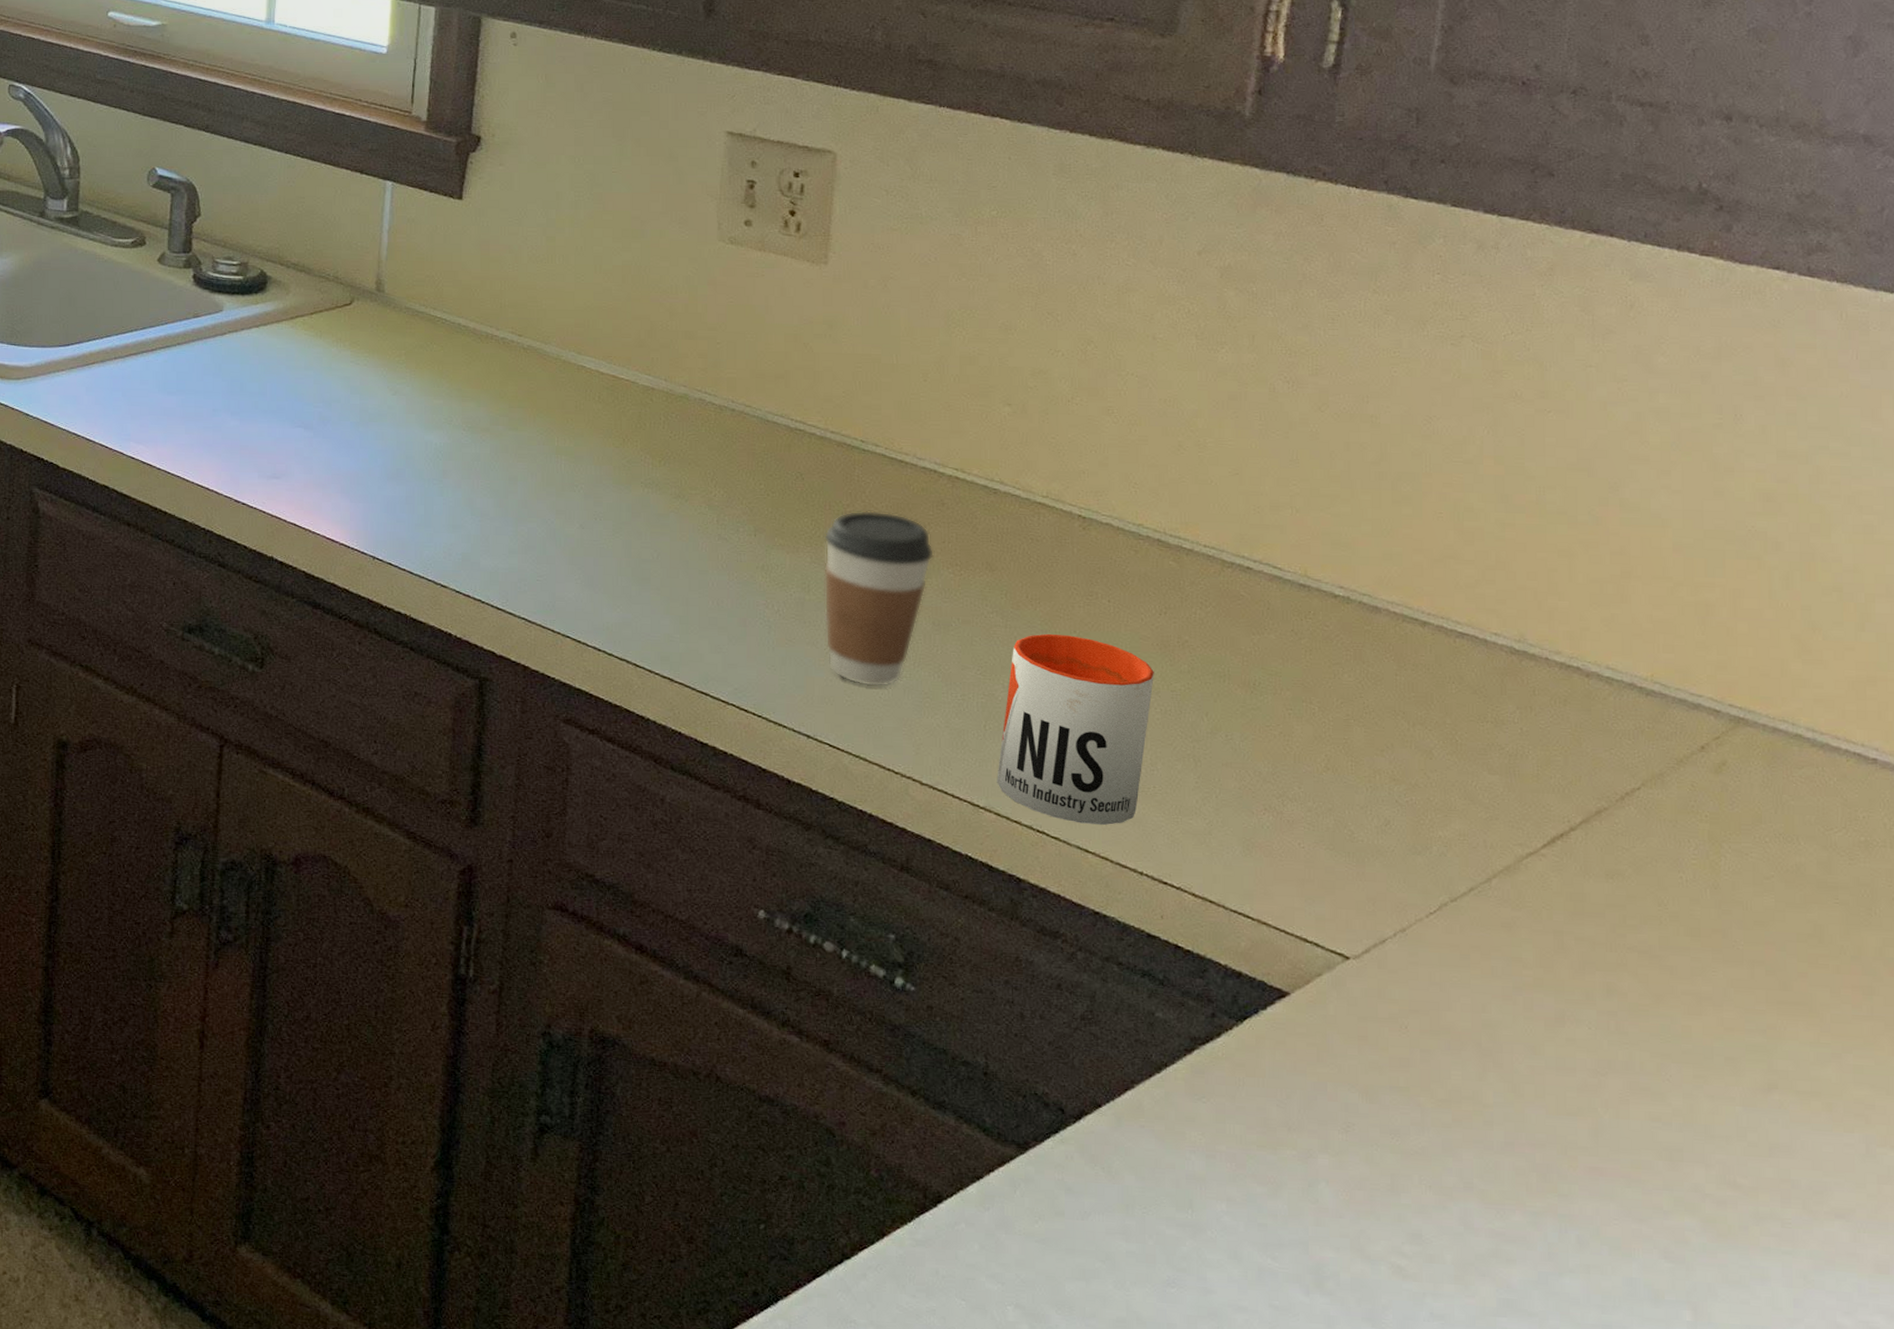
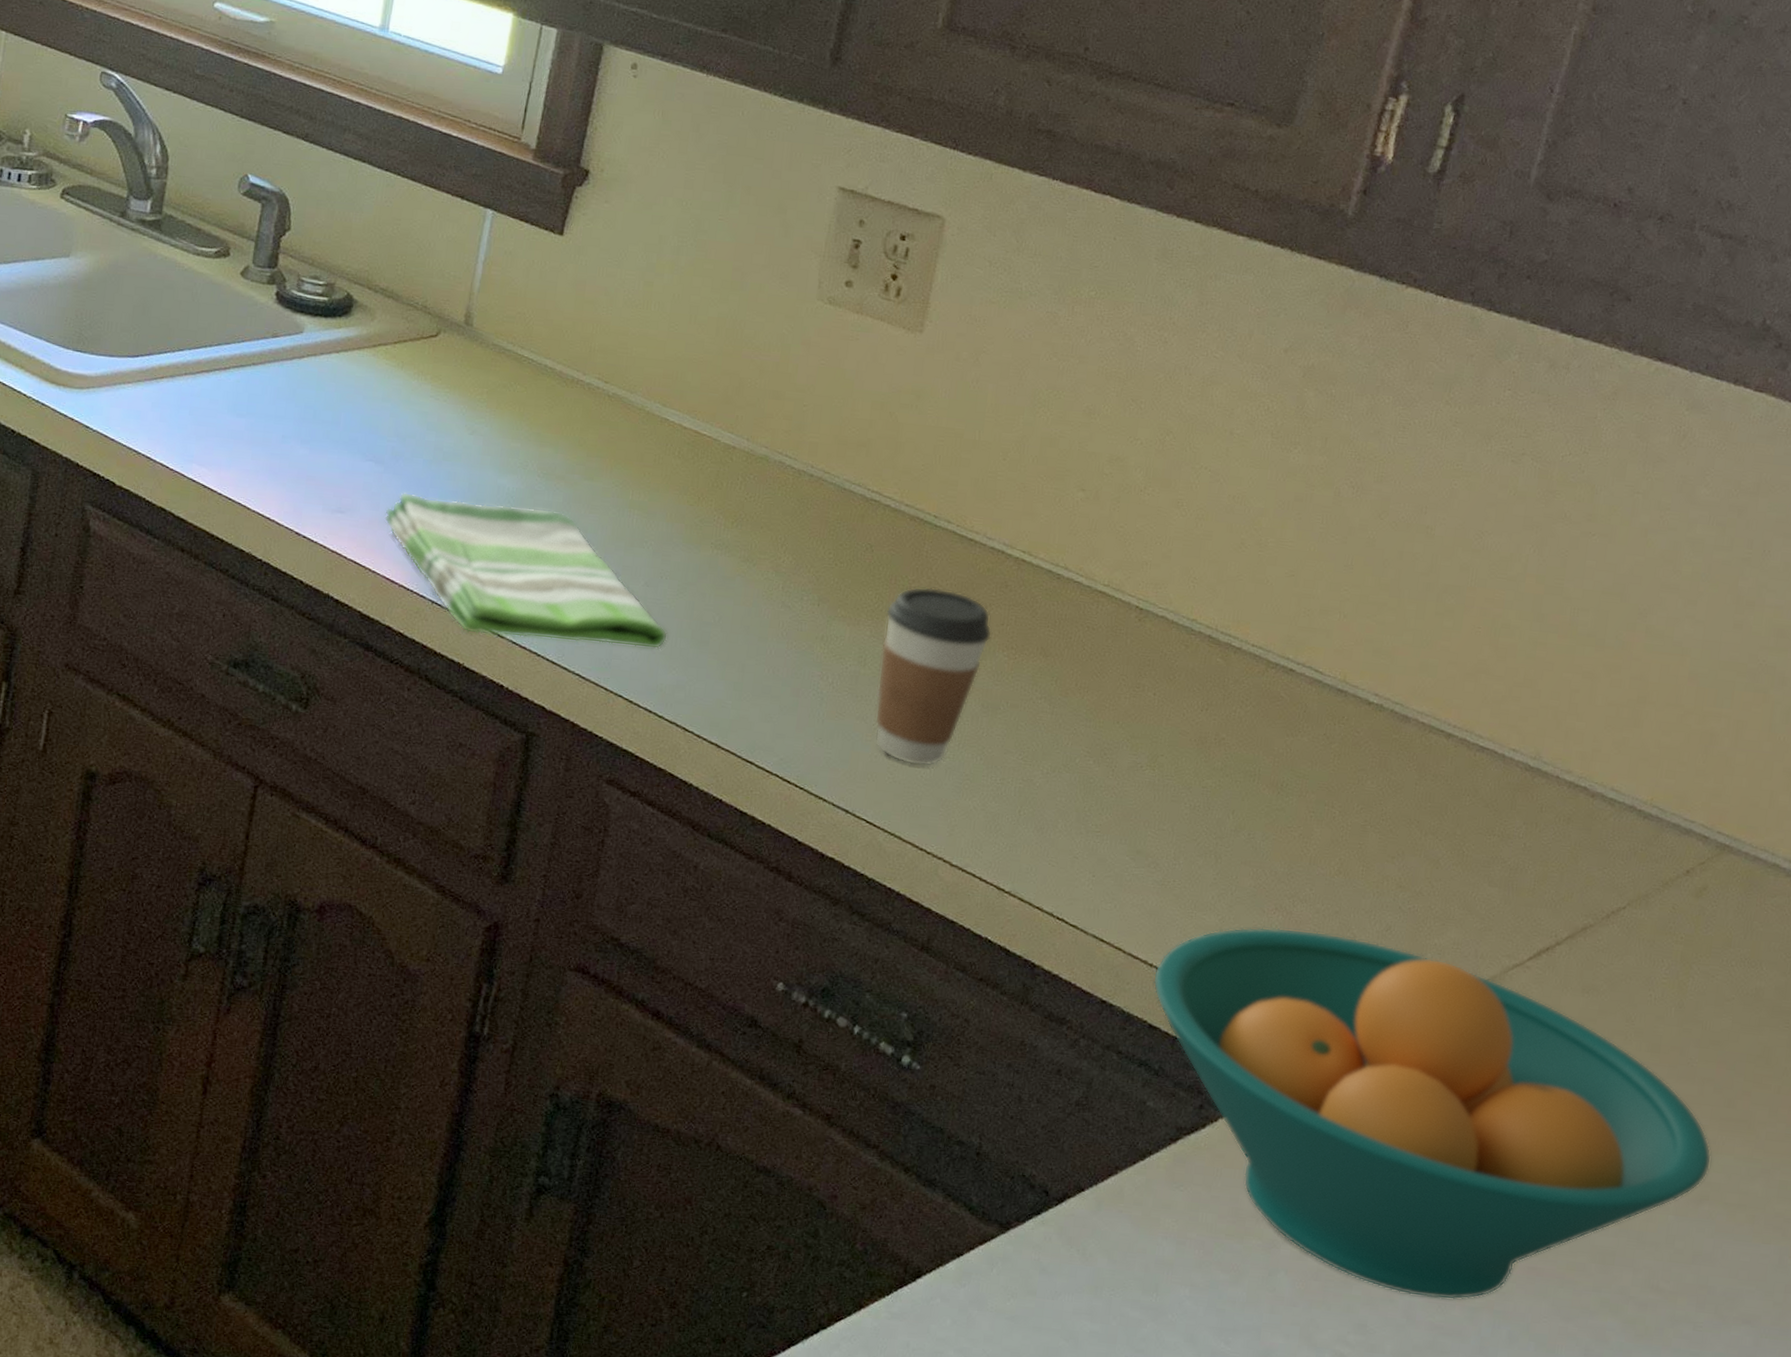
dish towel: none [319,454,608,589] -> present [384,491,668,650]
mug: present [997,633,1154,825] -> none [1024,722,1189,916]
fruit bowl: none [1145,828,1775,1205] -> present [1153,927,1712,1300]

